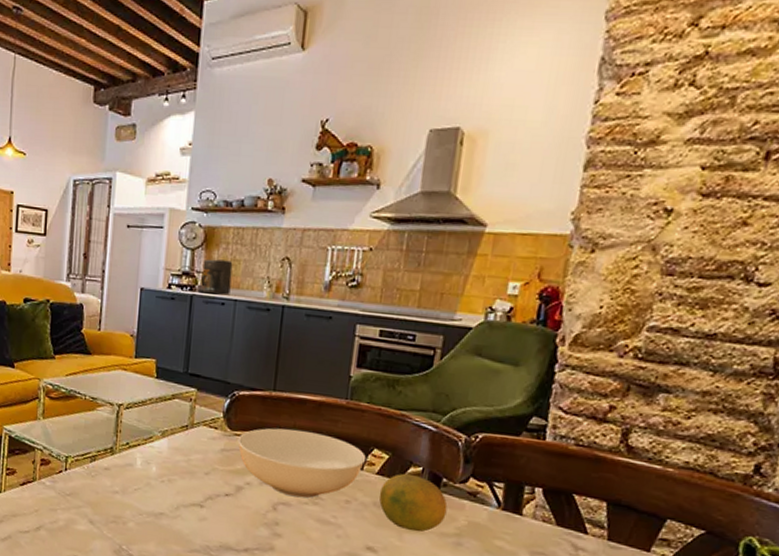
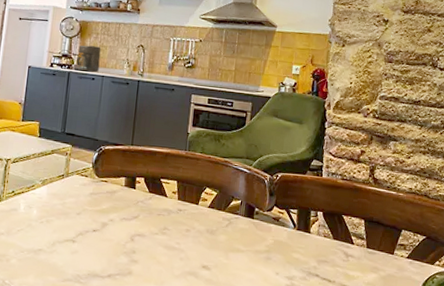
bowl: present [237,428,367,499] -> none [103,174,201,230]
fruit: present [378,473,448,532] -> none [210,205,259,251]

